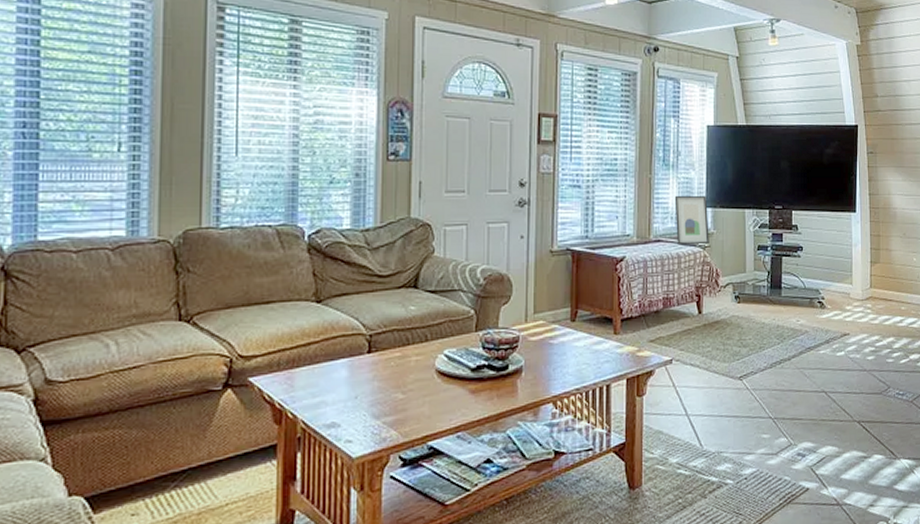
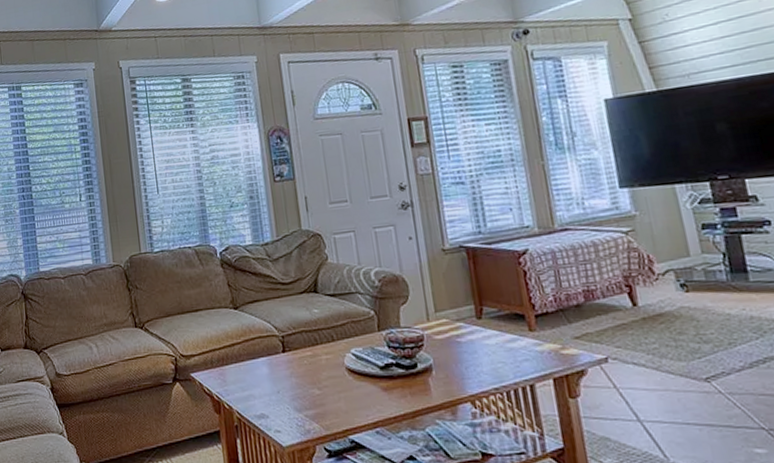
picture frame: present [674,195,709,245] -> none [577,174,633,232]

